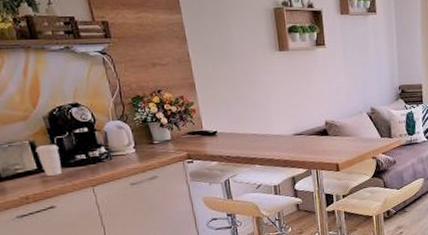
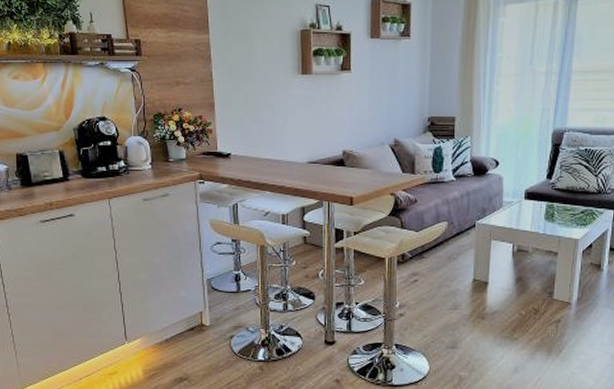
coffee cup: present [35,145,62,177] -> none [63,155,84,186]

